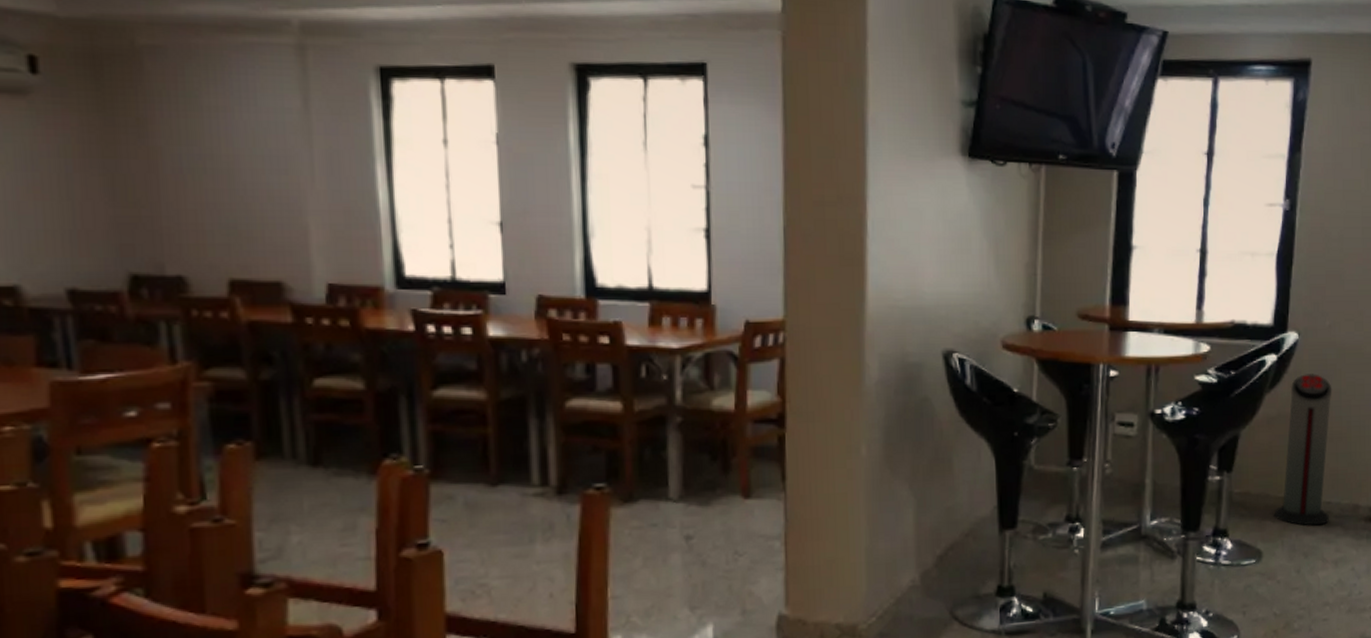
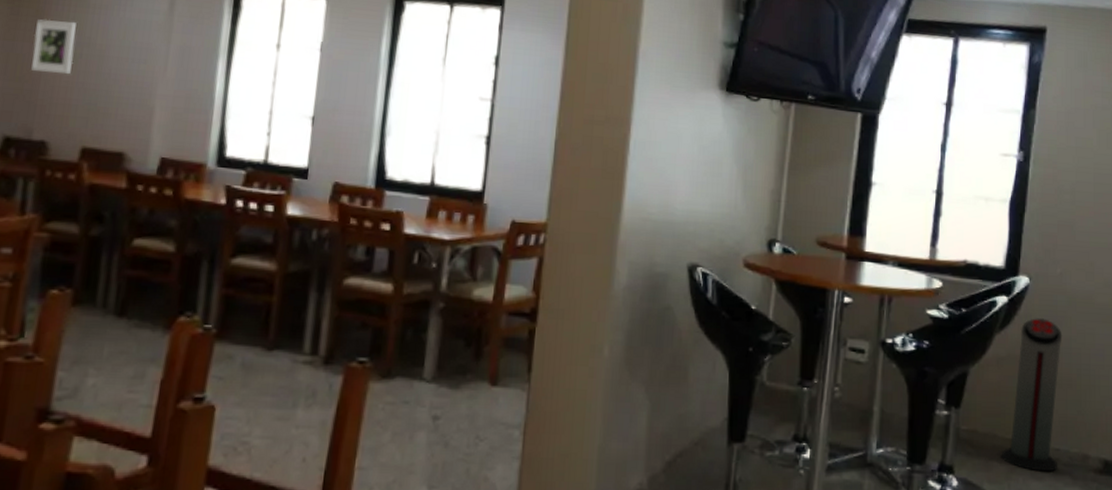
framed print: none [140,128,198,195] -> present [31,19,76,75]

